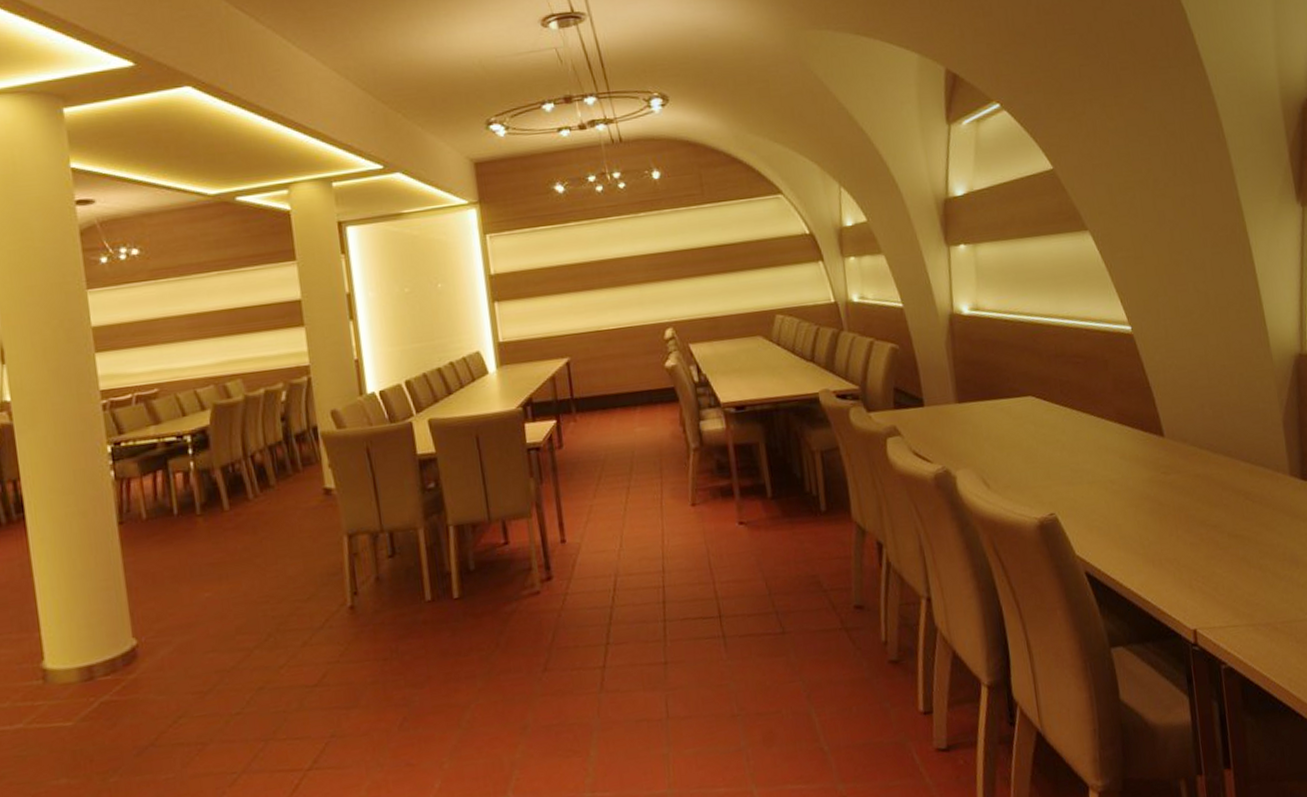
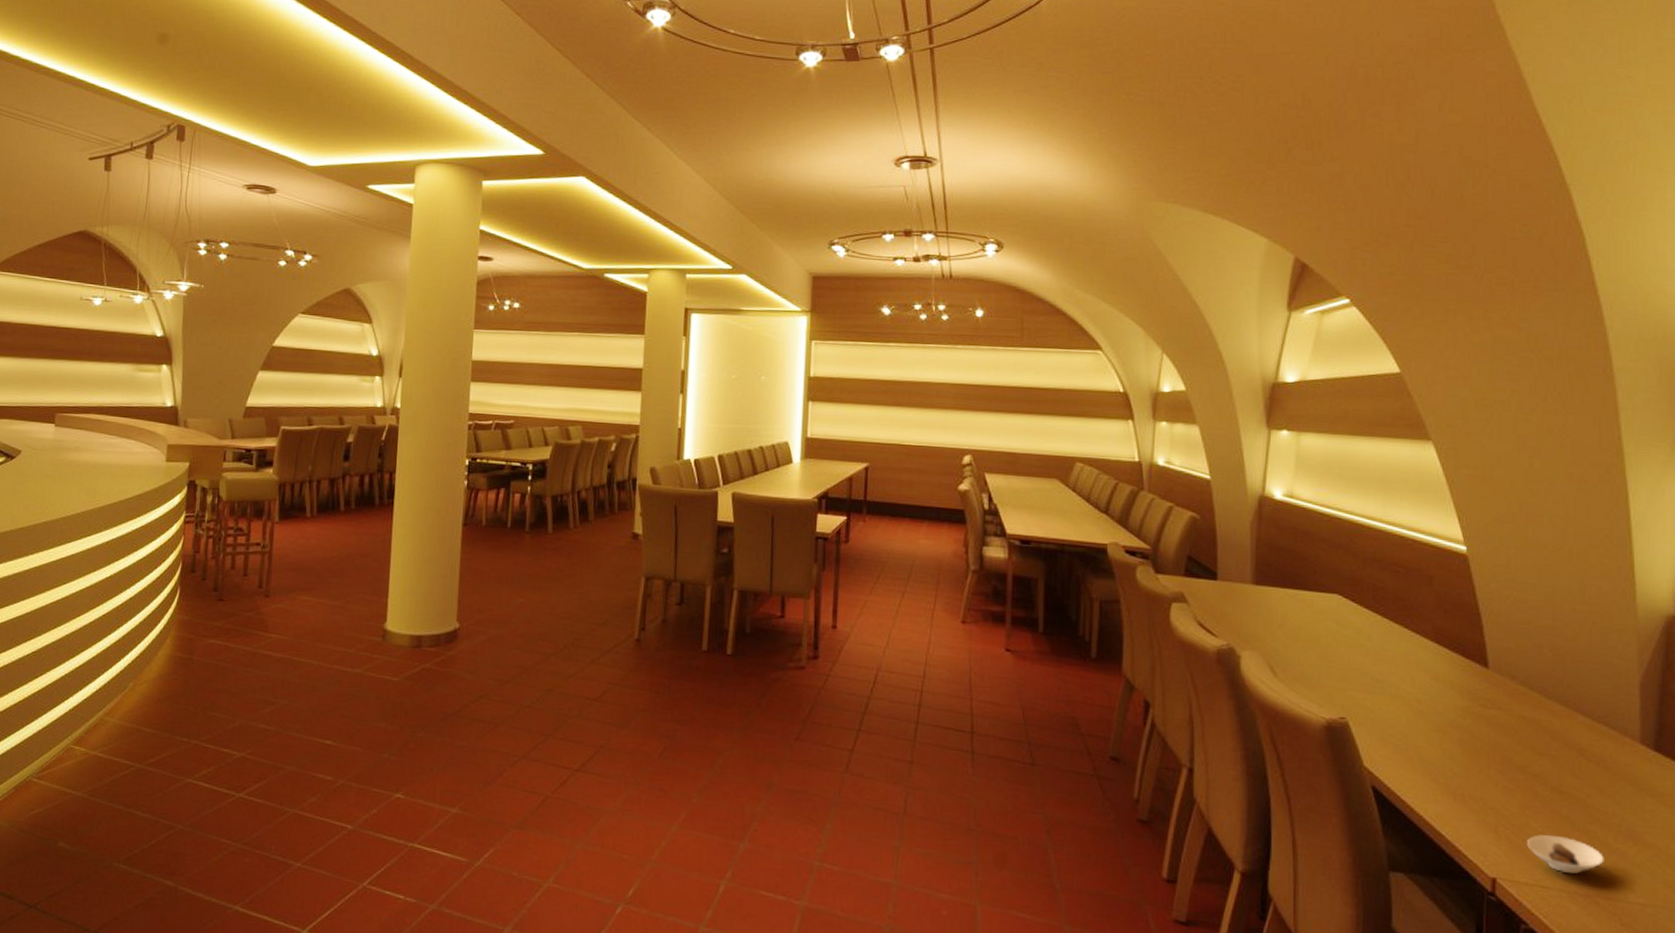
saucer: none [1216,576,1277,609] -> present [1527,835,1604,874]

